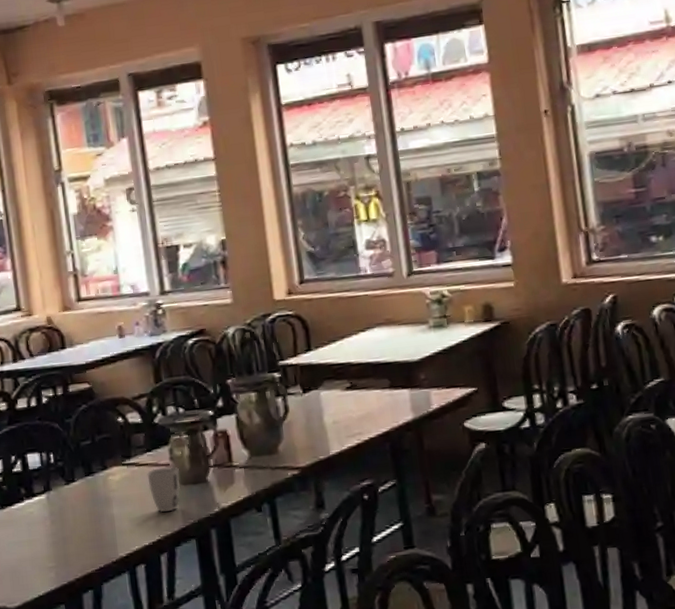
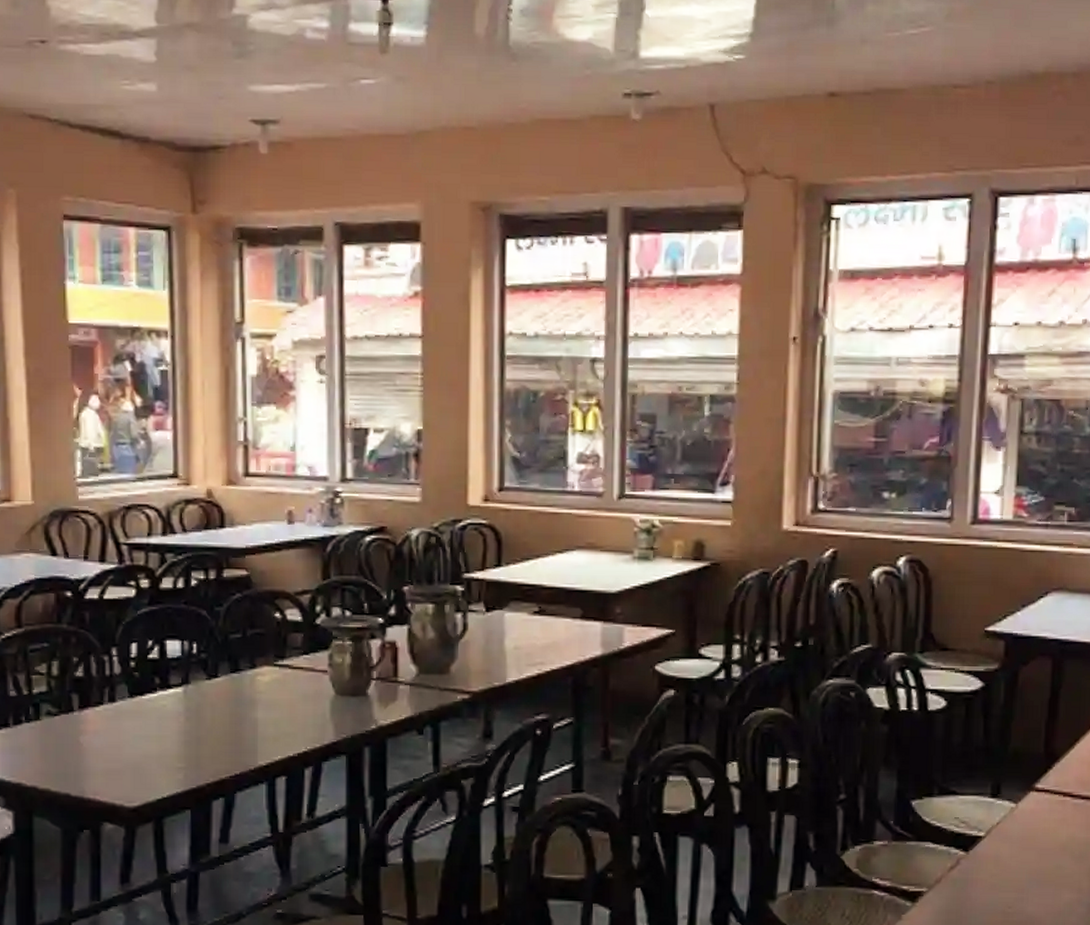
cup: present [147,467,180,512] -> none [300,674,337,722]

